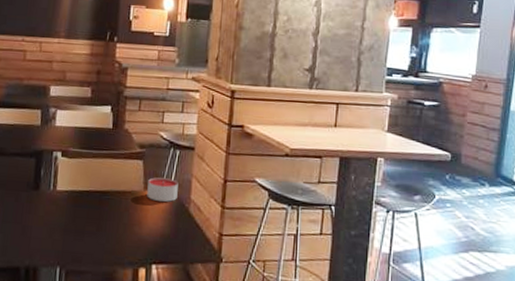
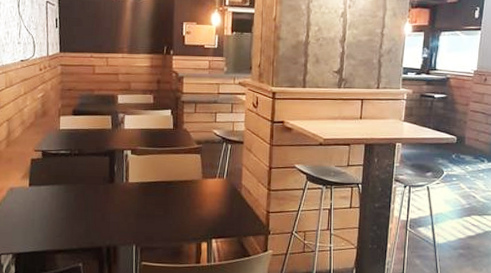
candle: present [147,177,178,202] -> none [205,167,231,188]

